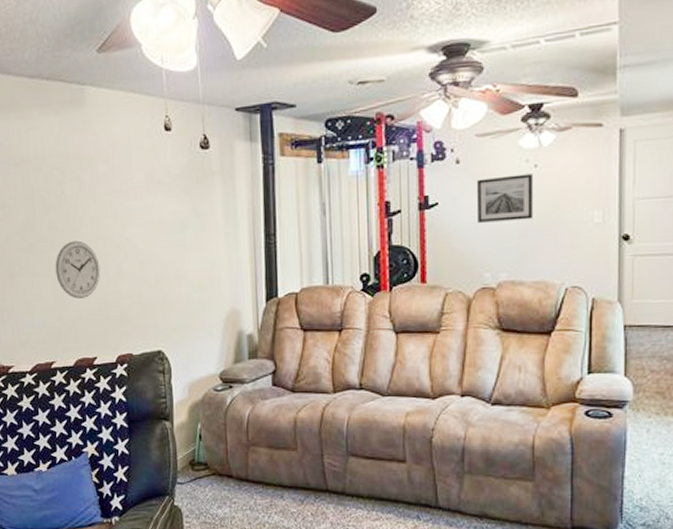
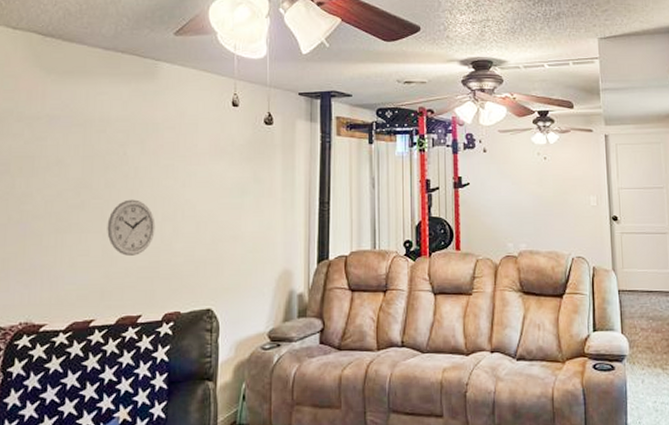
wall art: present [477,174,533,223] -> none [501,164,544,201]

